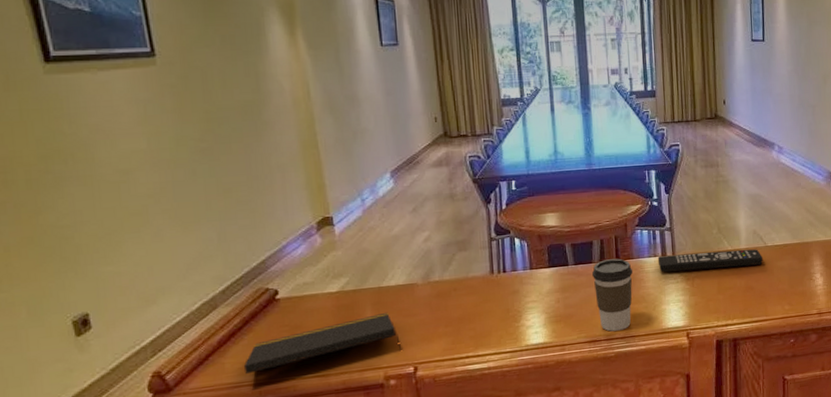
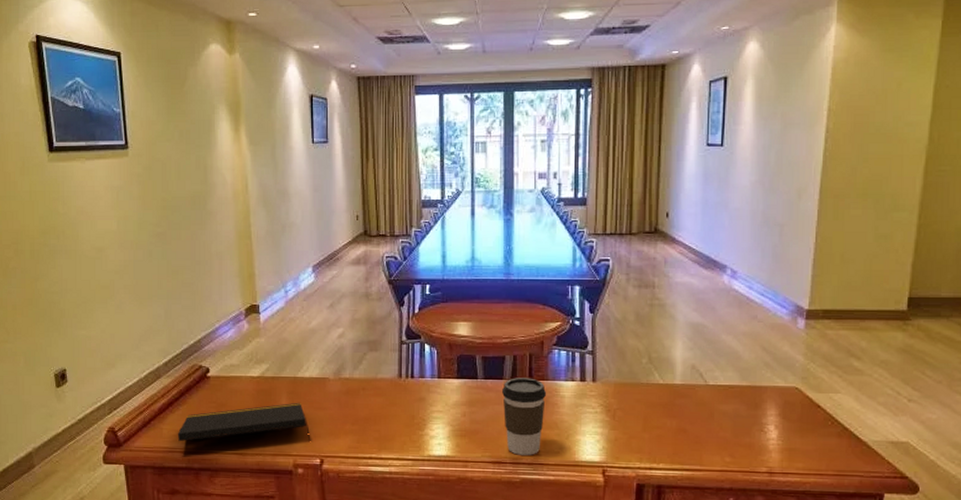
remote control: present [657,249,763,273] -> none [575,381,702,405]

